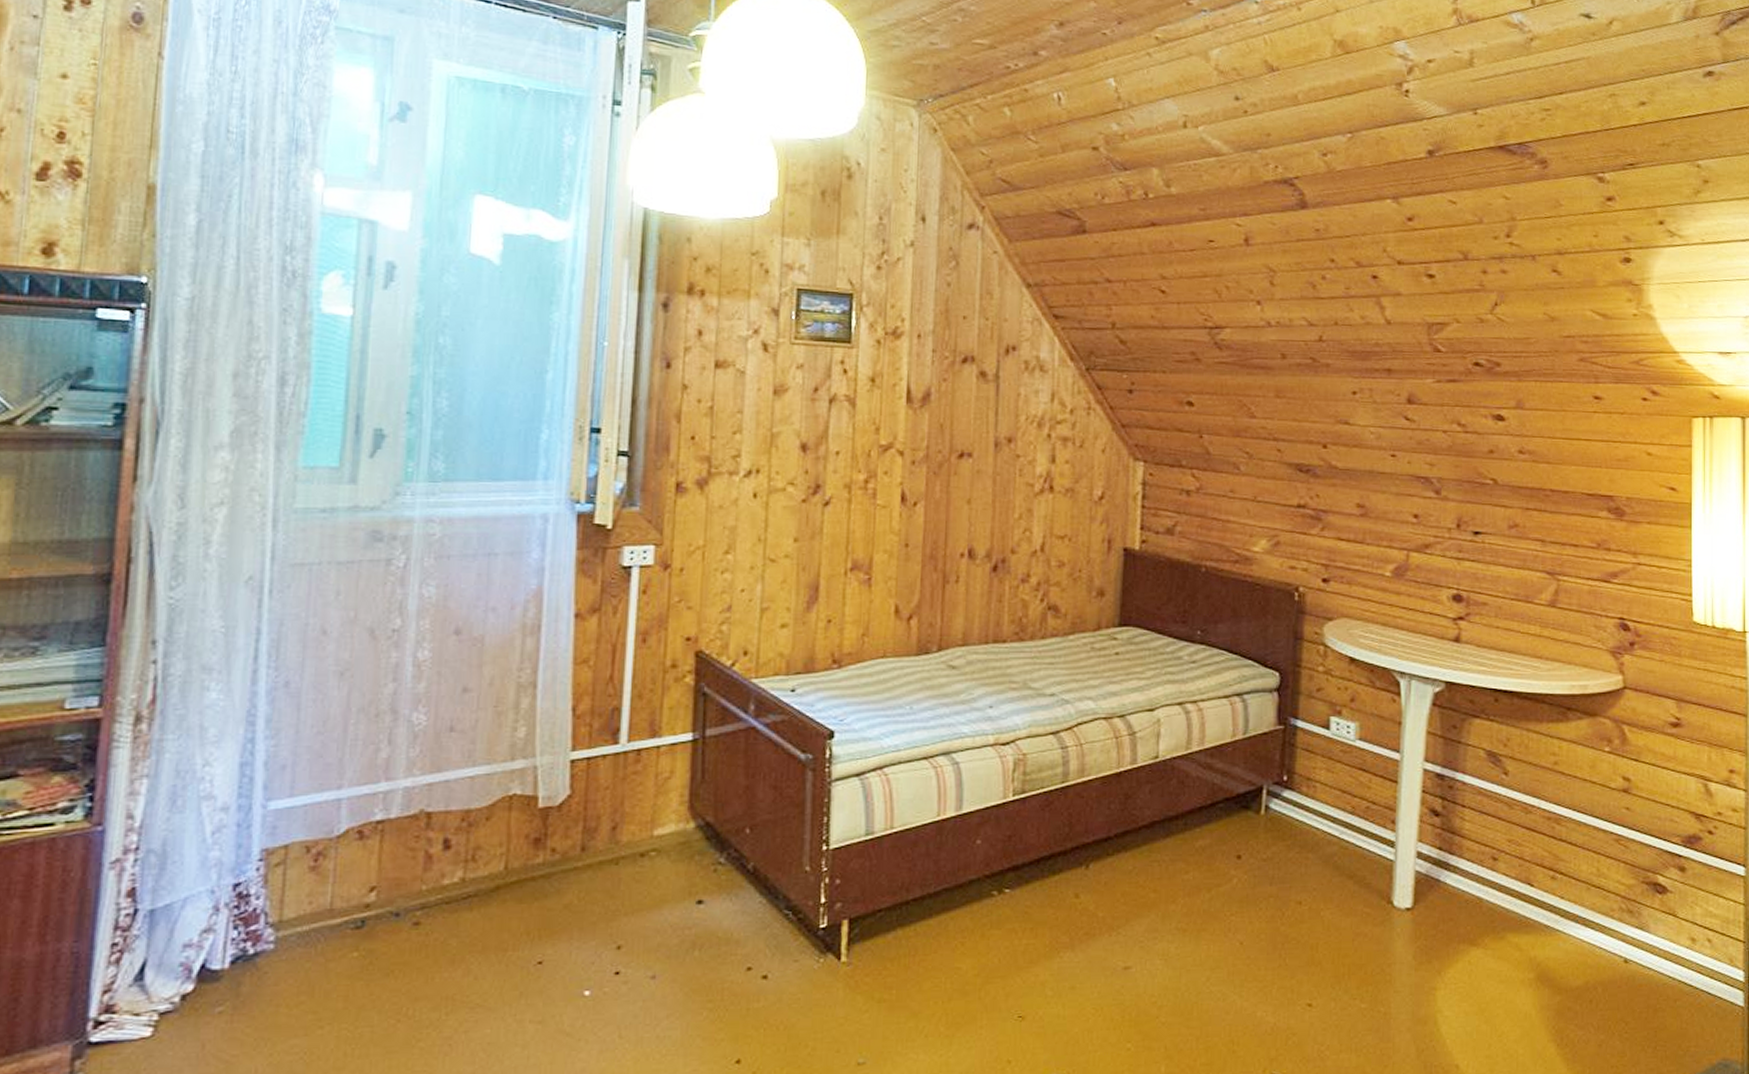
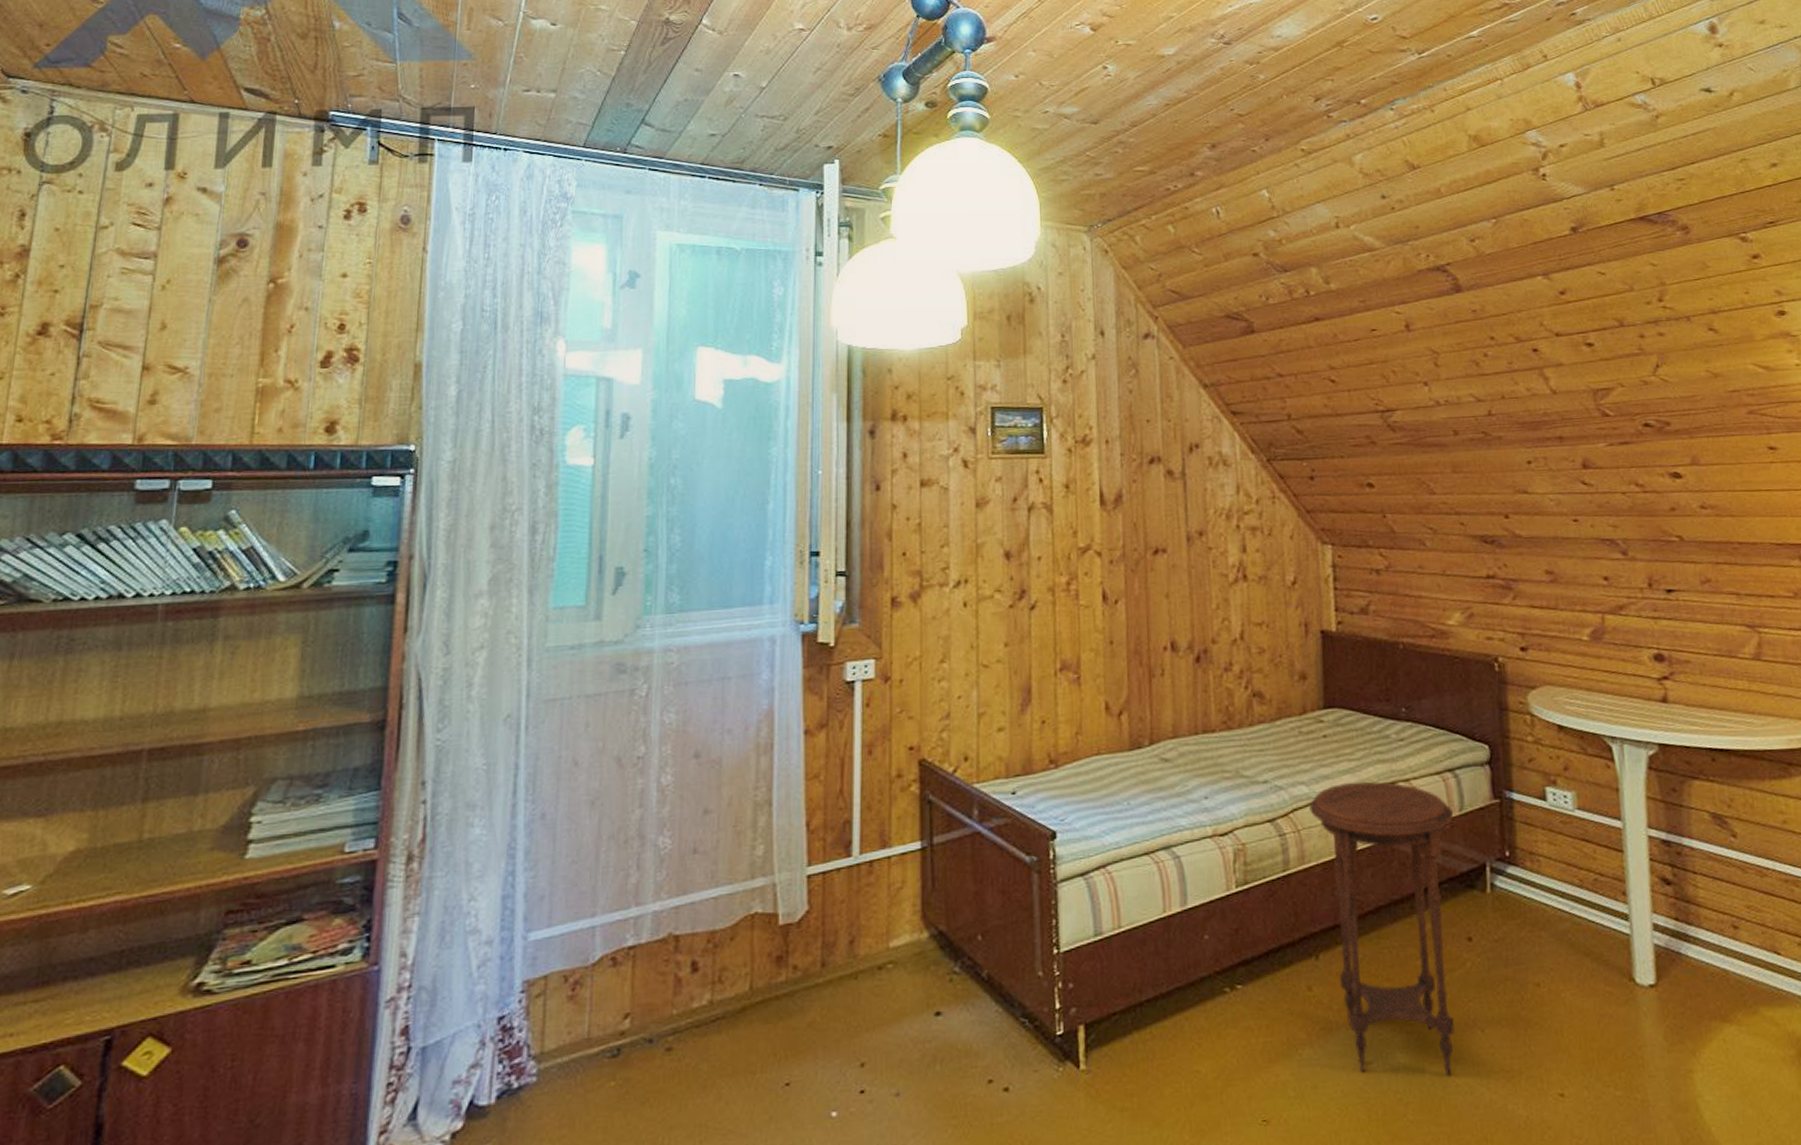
side table: none [1094,700,1236,983] -> present [1309,781,1455,1076]

